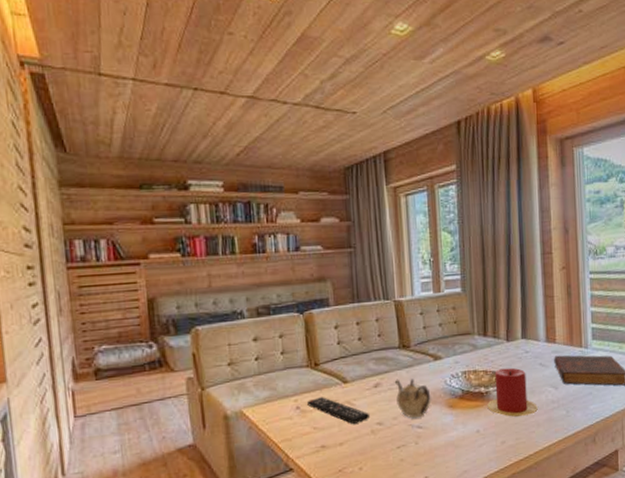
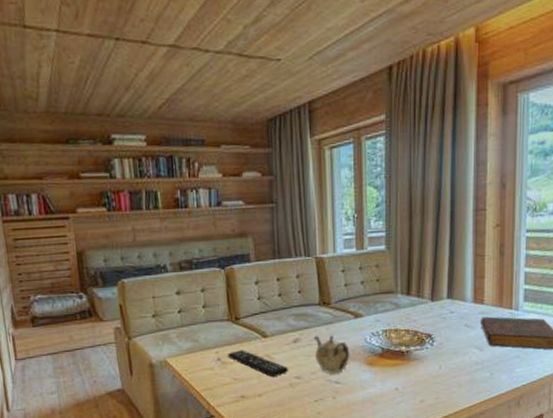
candle: present [487,367,538,417] -> none [407,327,460,377]

